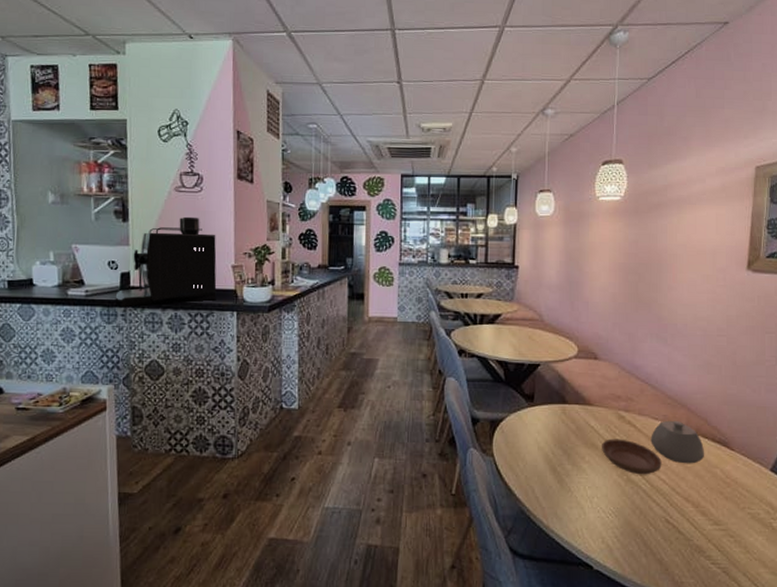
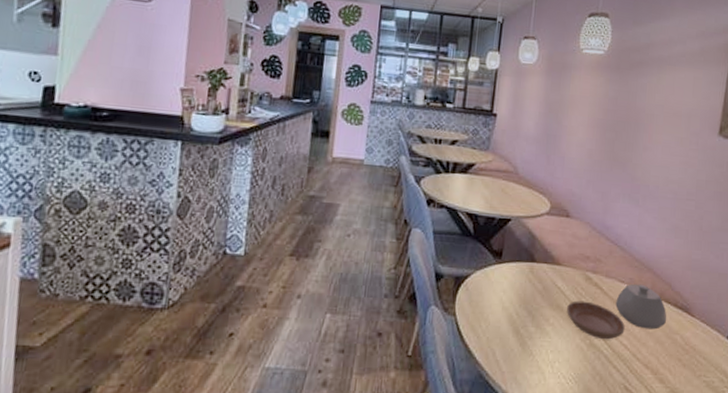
coffee machine: present [115,216,217,308] -> none [33,28,165,128]

